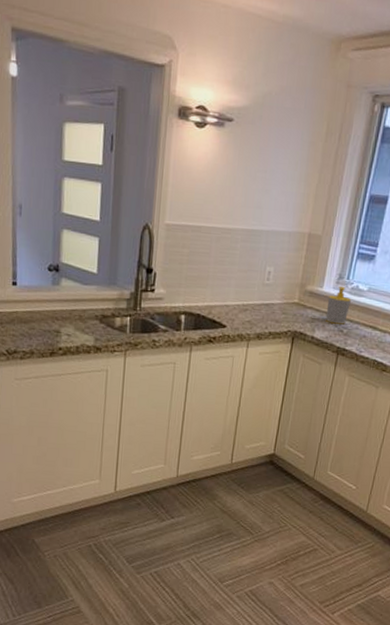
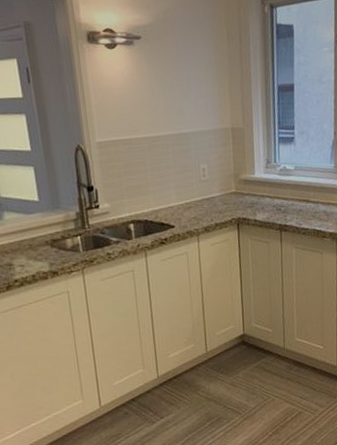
soap bottle: present [325,287,351,325] -> none [262,170,282,205]

